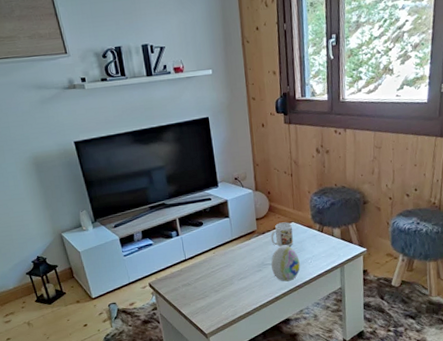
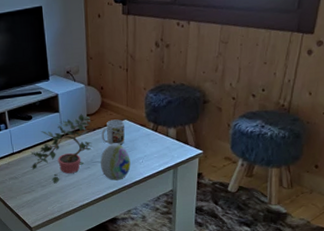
potted plant: none [202,218,263,288] -> present [30,114,93,184]

